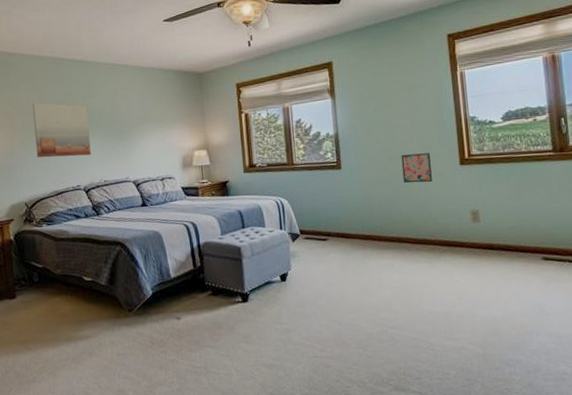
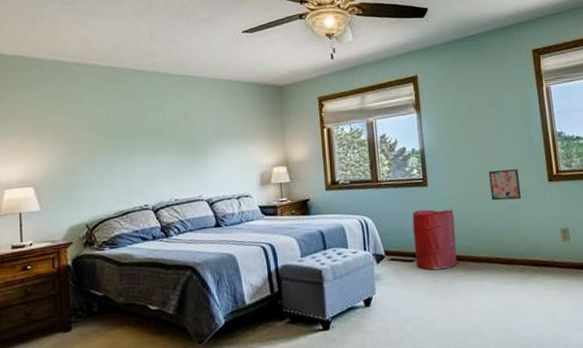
wall art: present [33,103,91,158] -> none [99,116,161,175]
laundry hamper: none [326,191,369,249] -> present [412,209,457,270]

